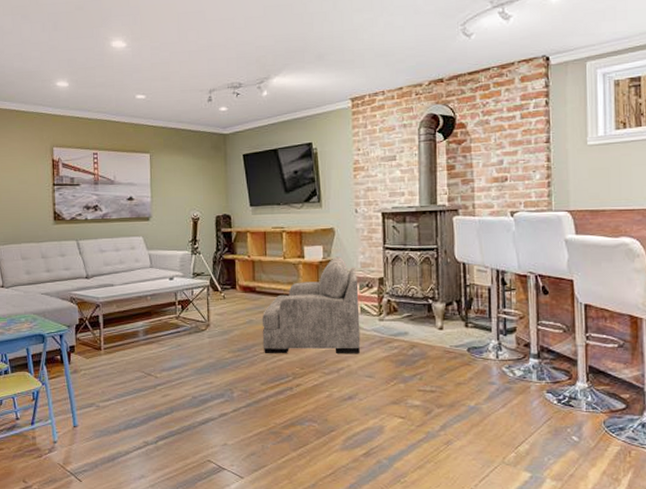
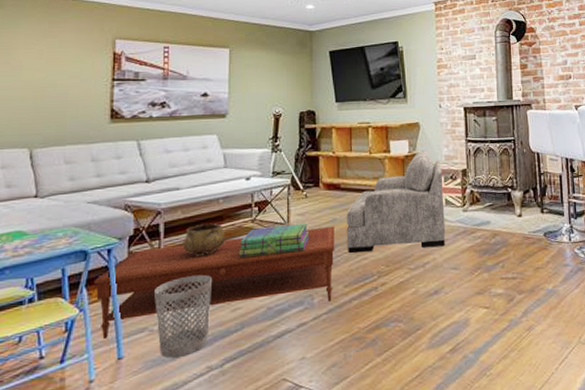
coffee table: none [51,327,252,409] -> present [93,226,335,338]
wastebasket: none [98,362,145,431] -> present [154,274,213,358]
decorative bowl: none [119,317,154,346] -> present [182,223,226,256]
stack of books: none [165,322,229,351] -> present [238,223,310,259]

